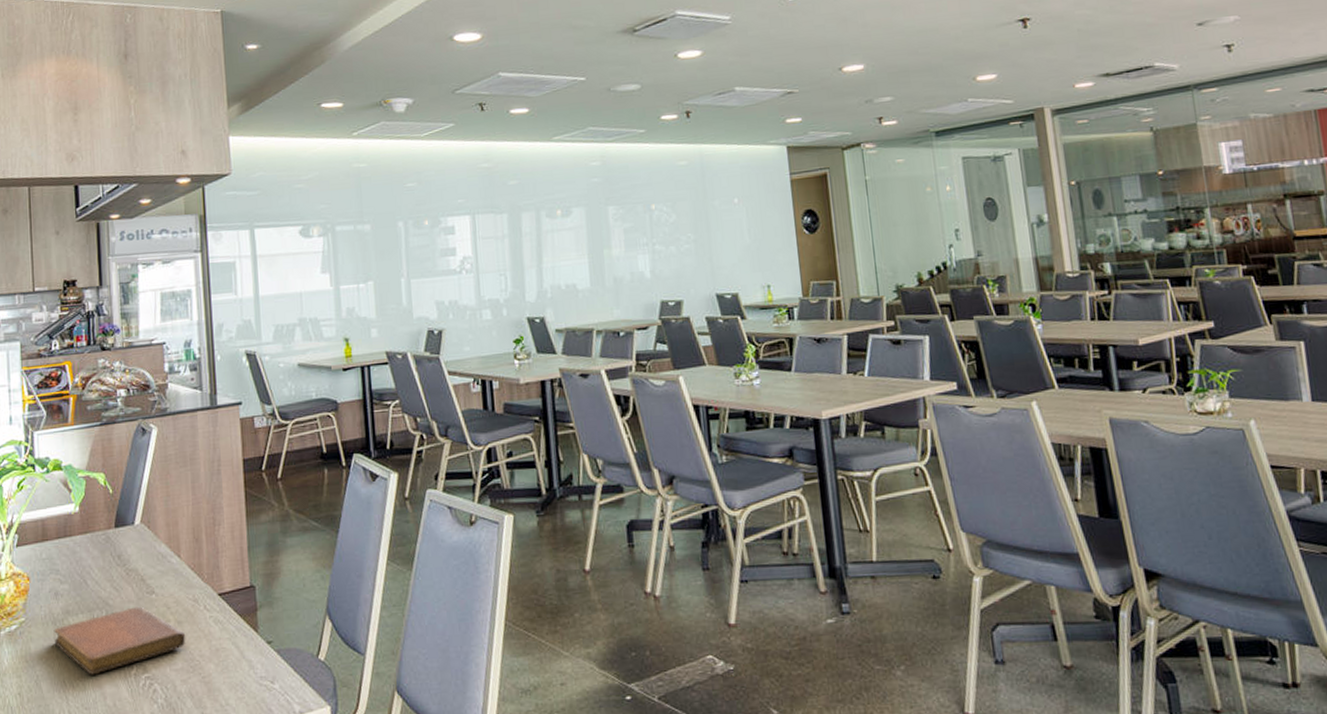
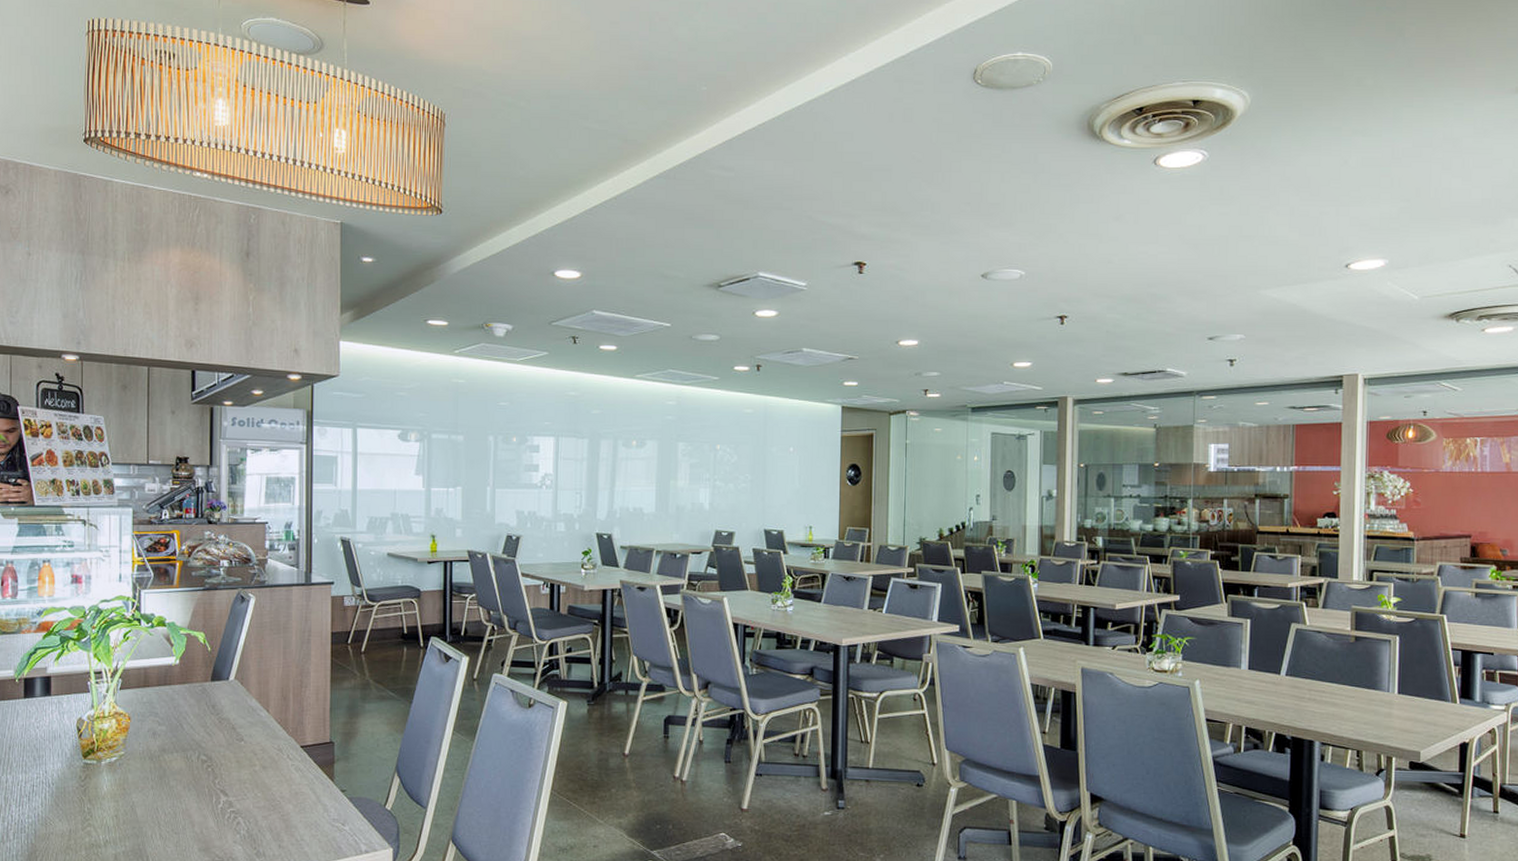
notebook: present [53,606,186,675] -> none [150,751,269,806]

